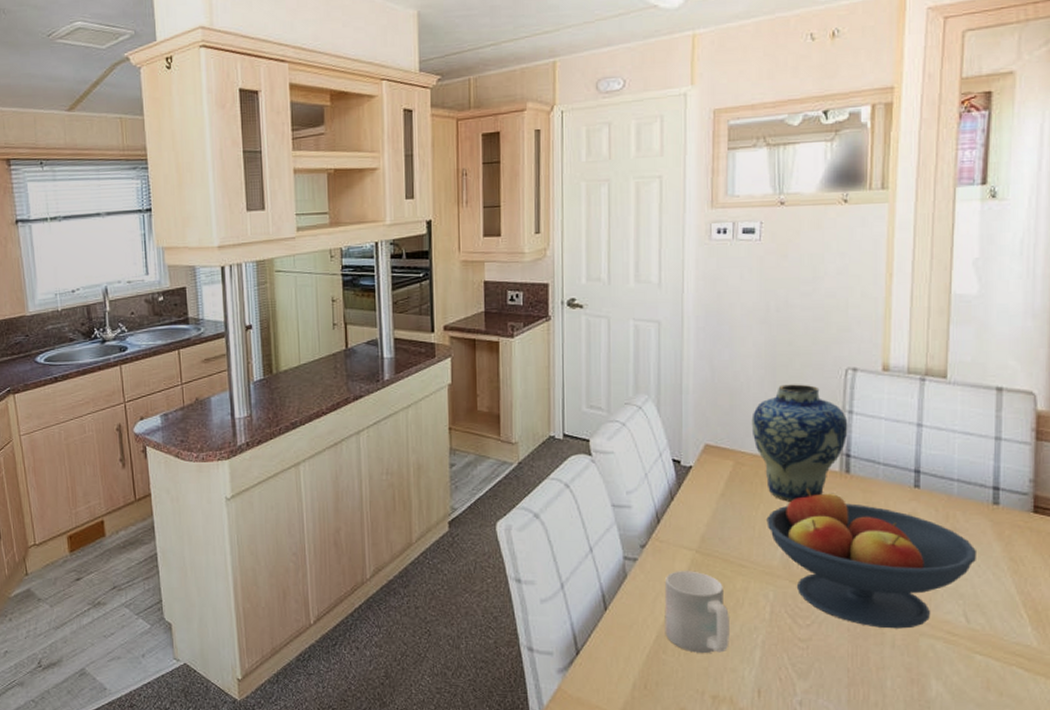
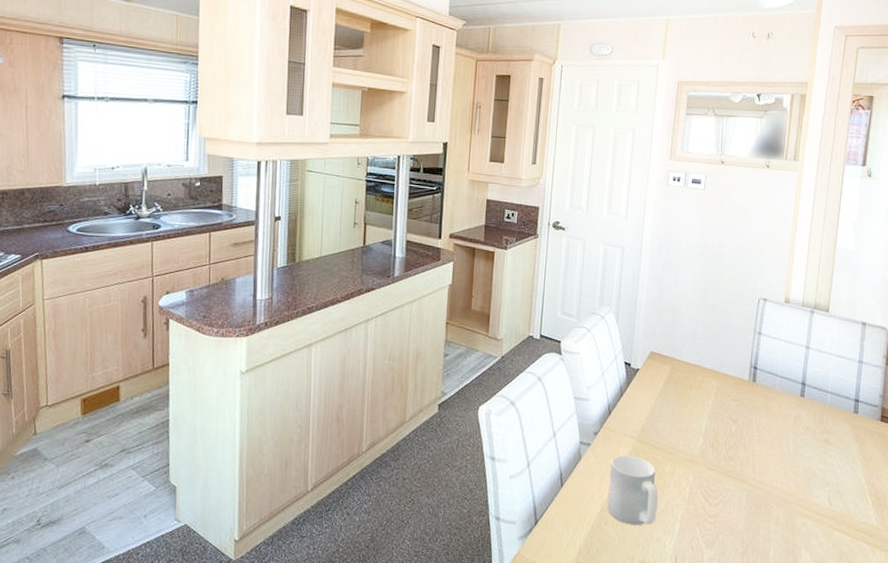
vase: present [751,384,848,502] -> none [686,307,757,403]
fruit bowl: present [767,489,976,629] -> none [692,393,840,509]

